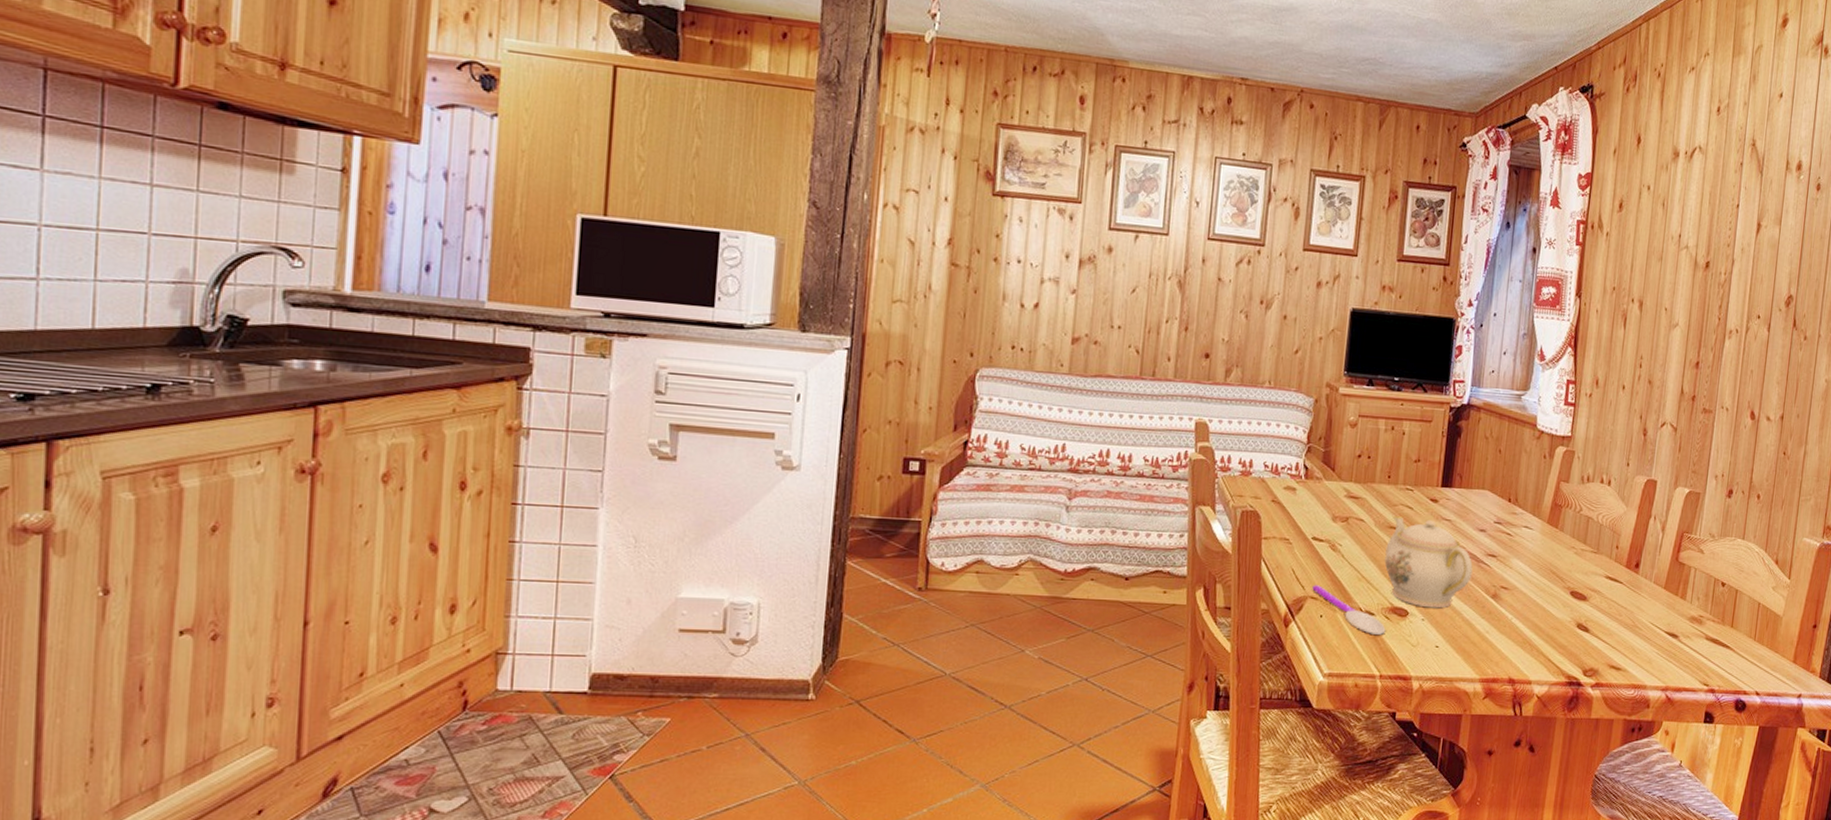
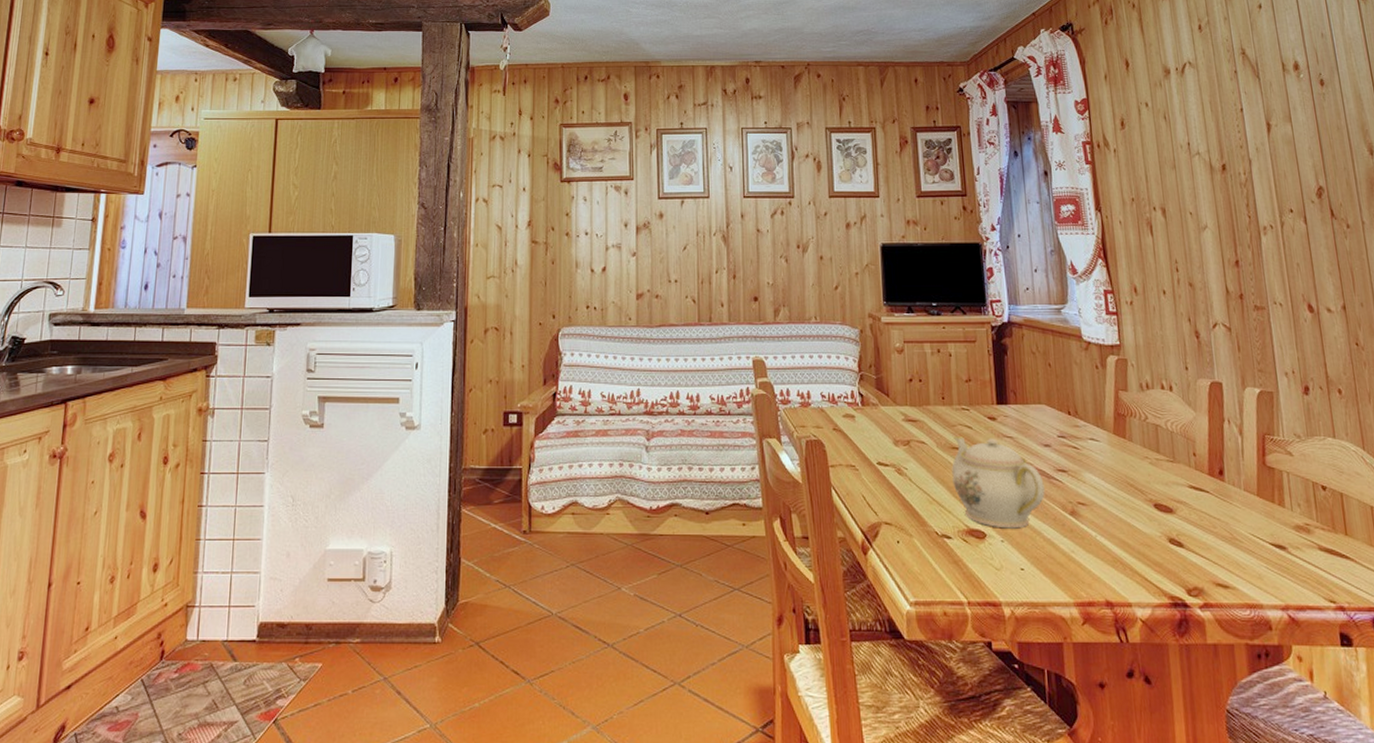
spoon: present [1312,585,1386,635] -> none [885,510,966,559]

